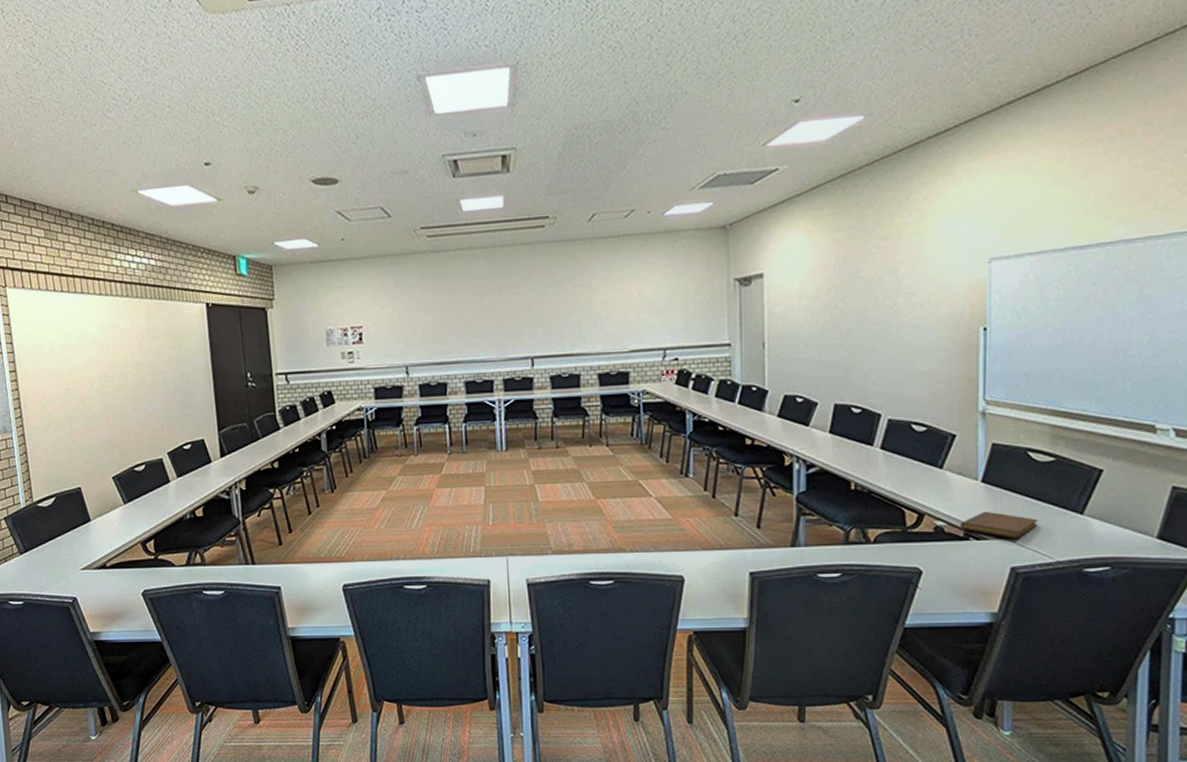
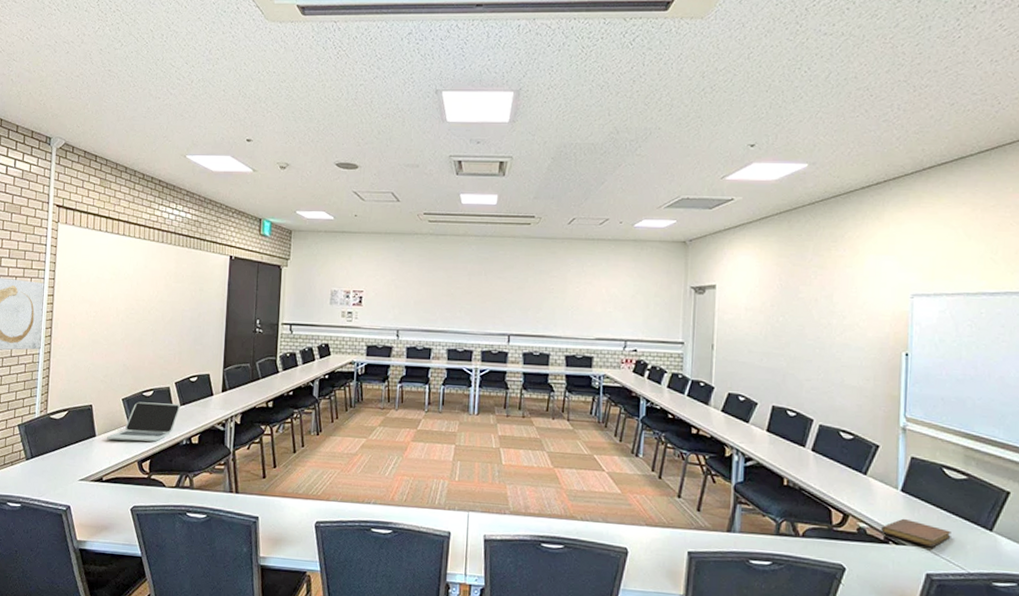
laptop: none [102,476,178,523] -> present [106,401,180,442]

